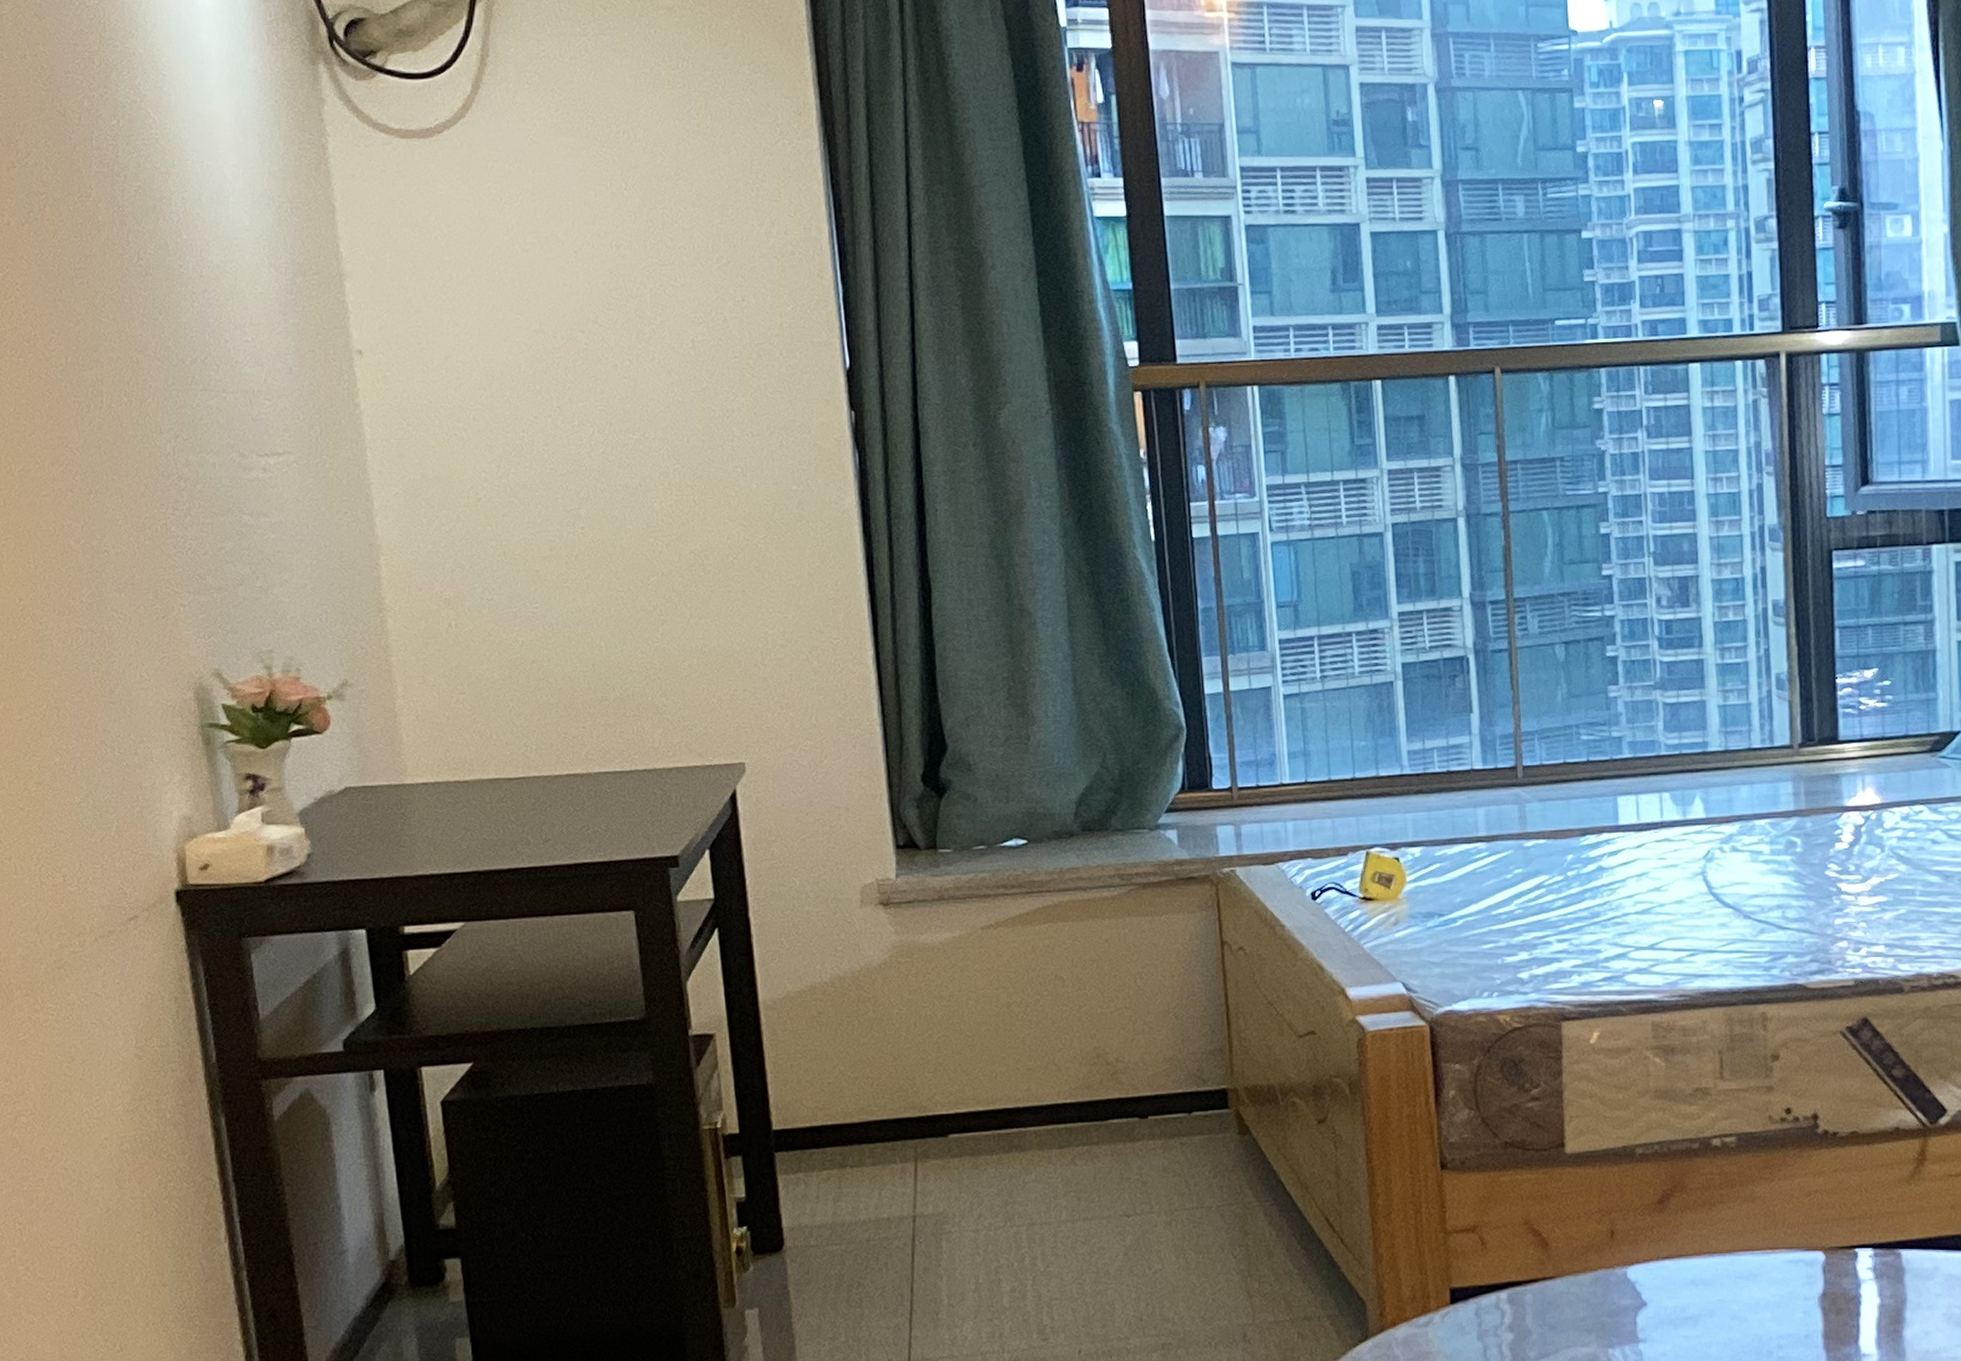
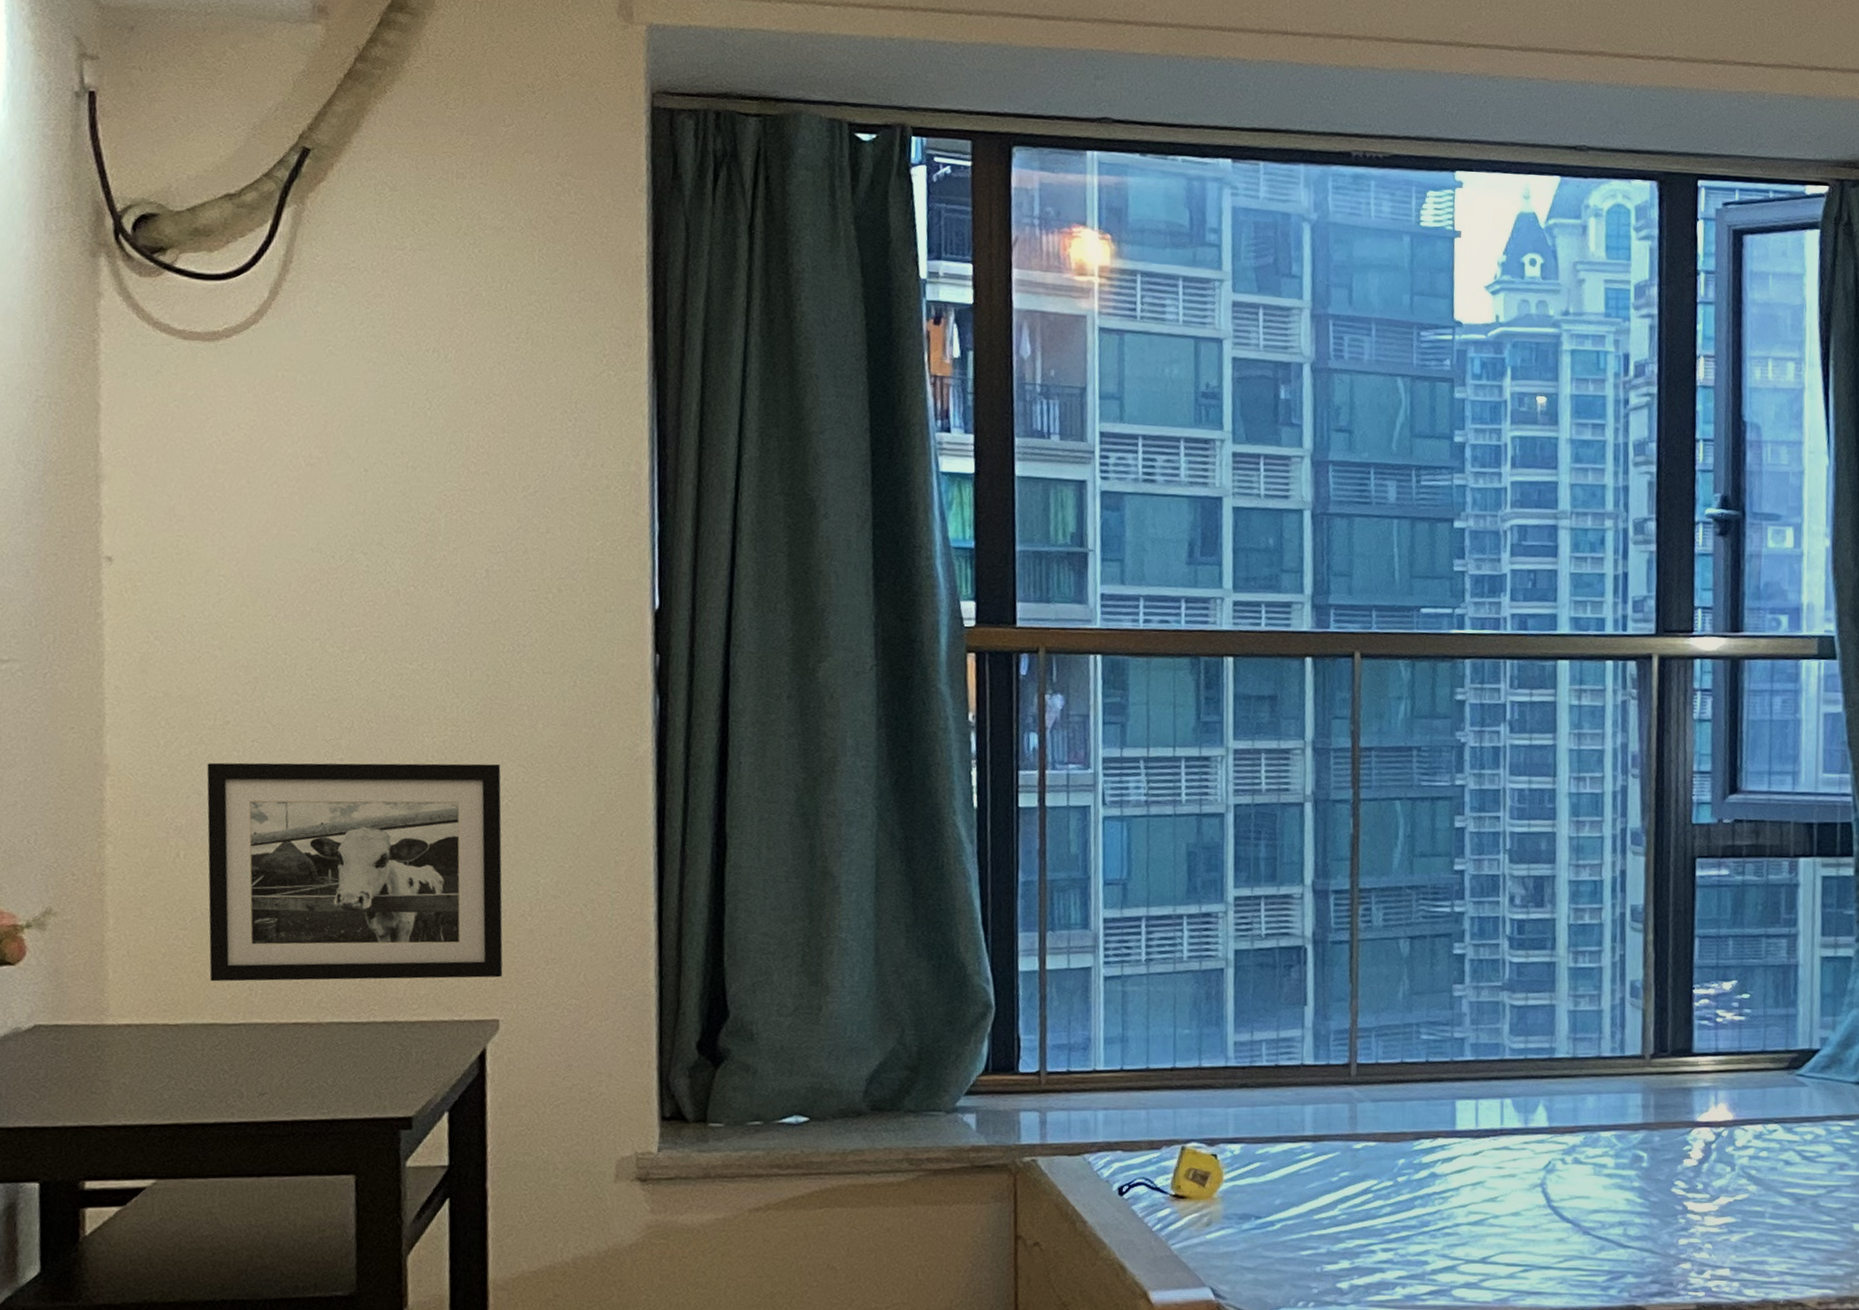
picture frame: none [466,525,744,740] -> present [206,762,503,982]

